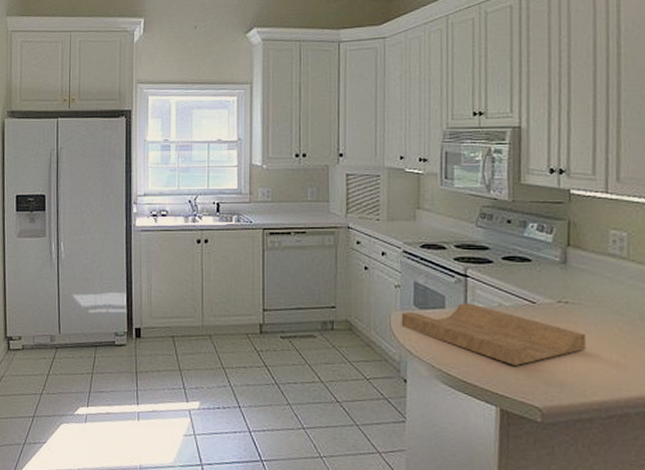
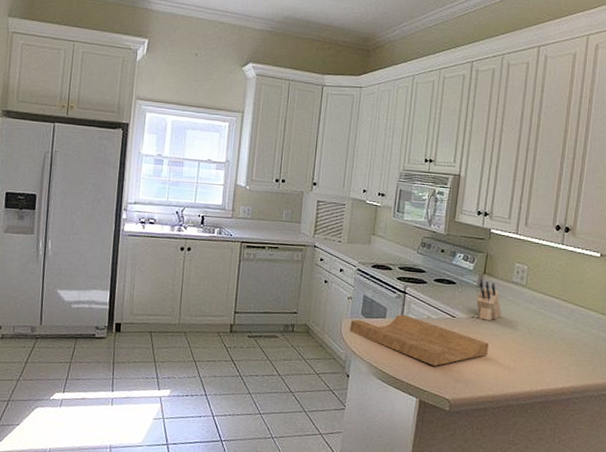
knife block: none [561,254,598,305] -> present [476,280,502,321]

